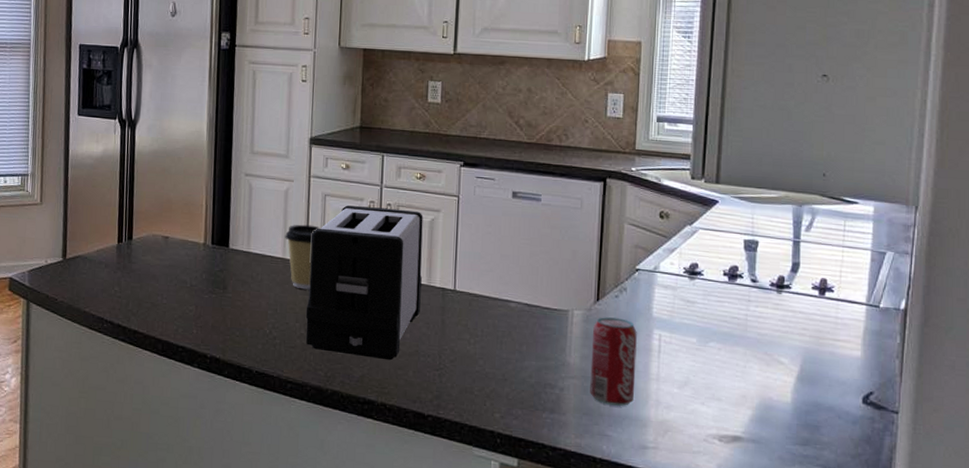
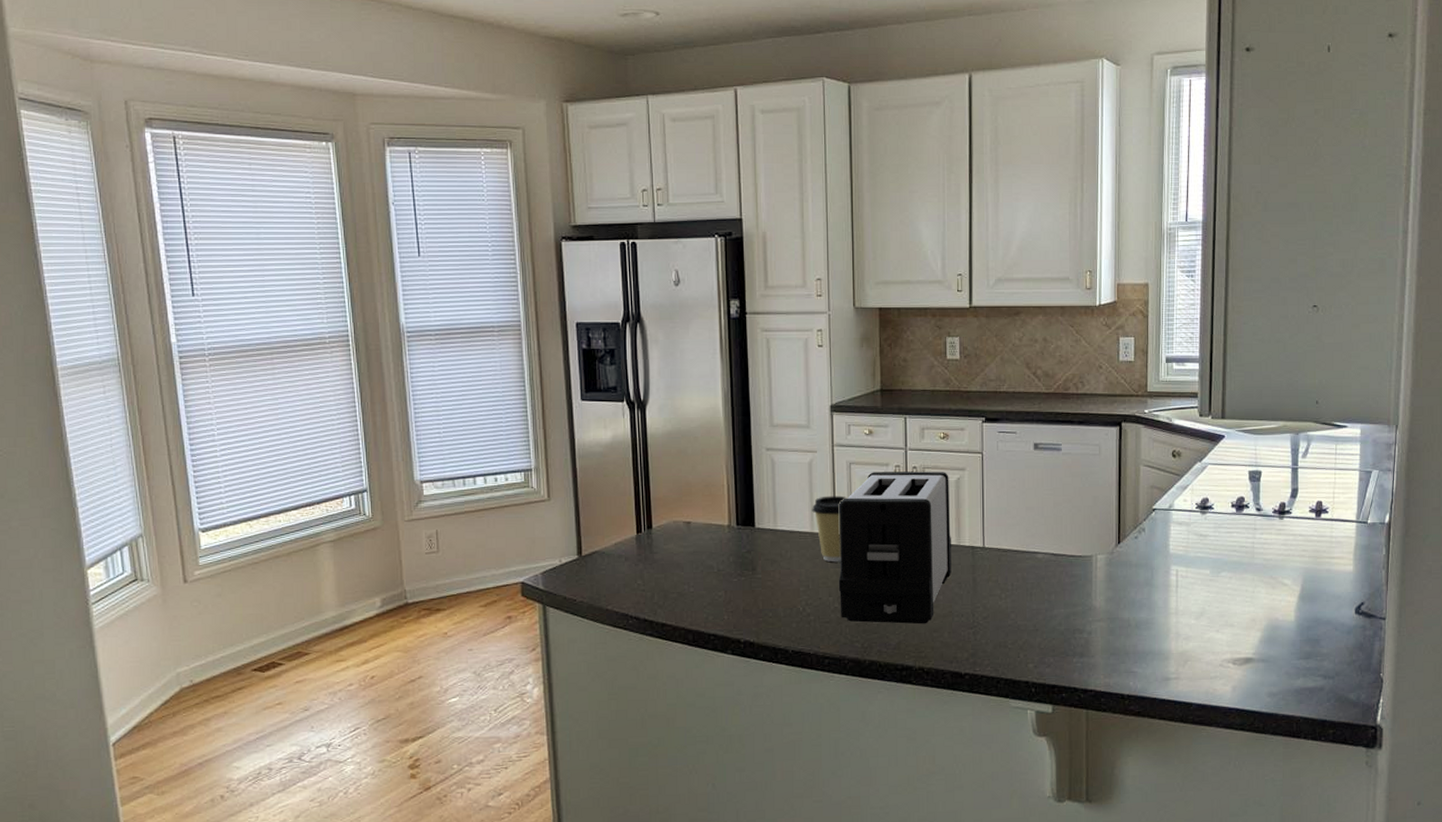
beverage can: present [590,317,637,406] -> none [1115,558,1157,643]

